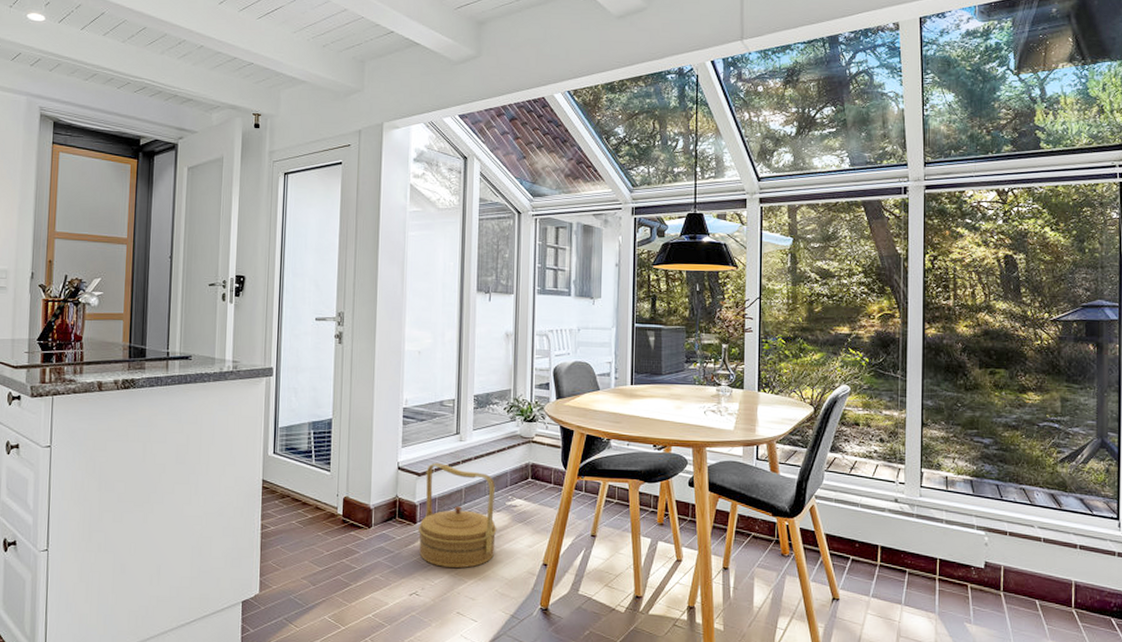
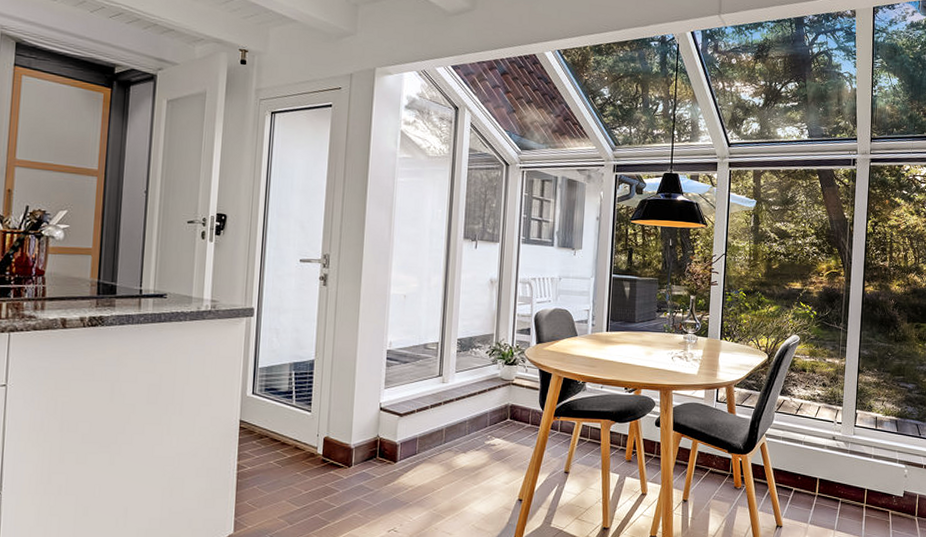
woven basket: present [418,462,497,569] -> none [398,403,476,505]

